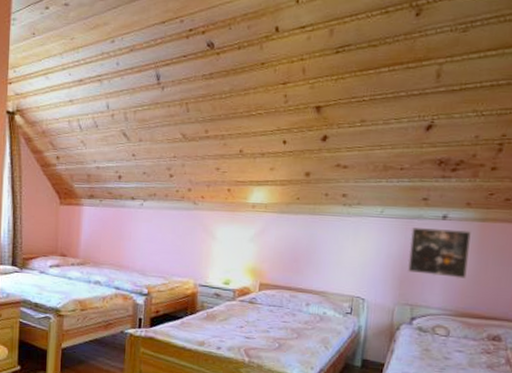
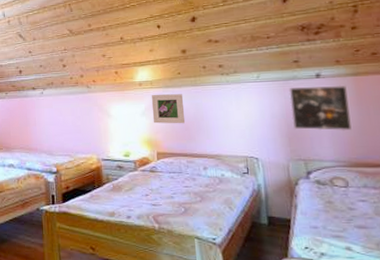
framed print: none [261,219,298,255] -> present [151,94,186,124]

